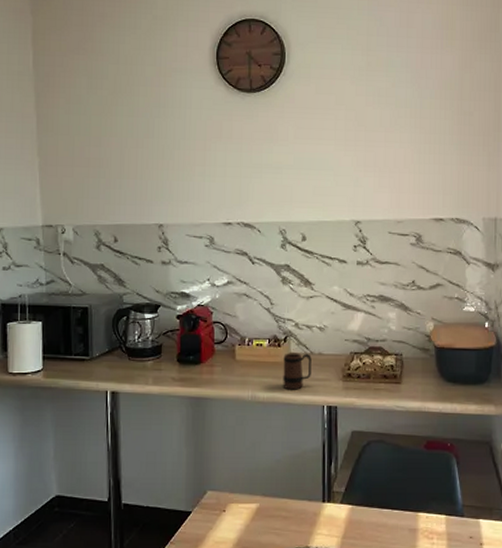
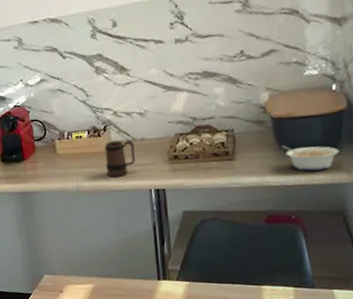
legume: none [441,374,489,401] -> present [281,145,339,171]

